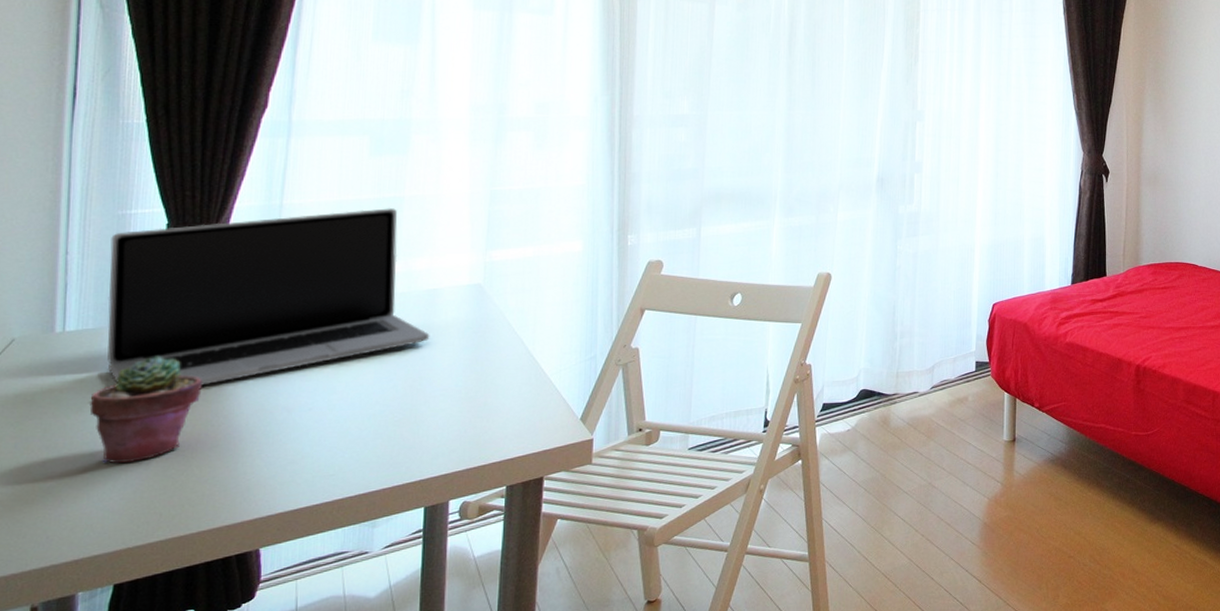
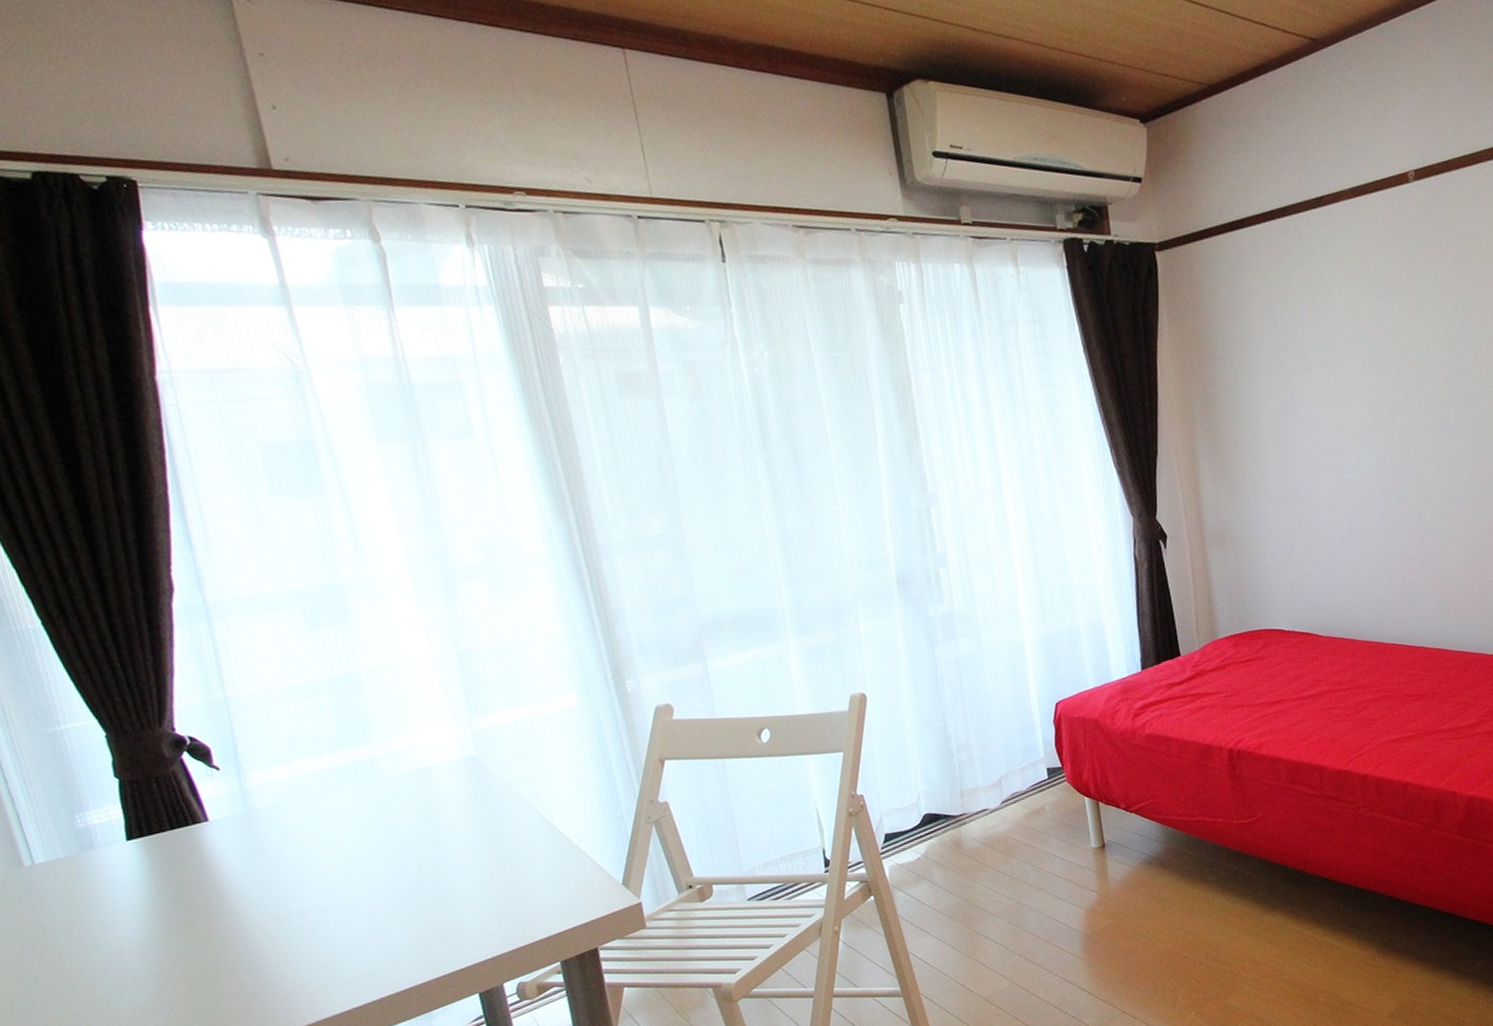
potted succulent: present [90,356,202,464] -> none [87,876,205,992]
laptop: present [107,208,430,386] -> none [49,685,435,910]

